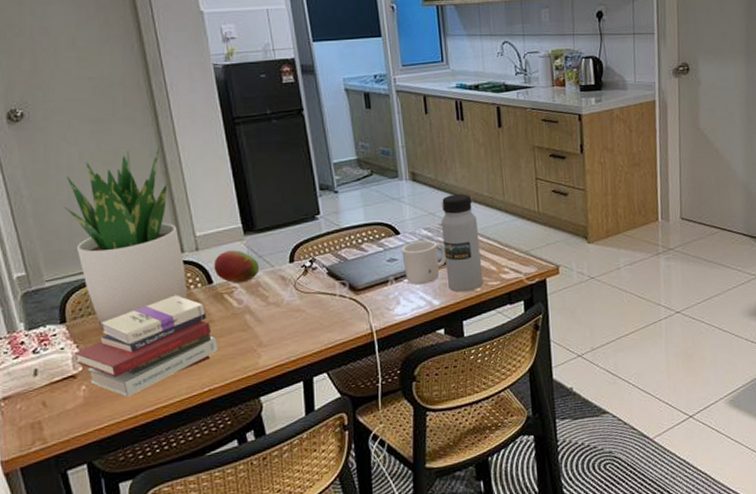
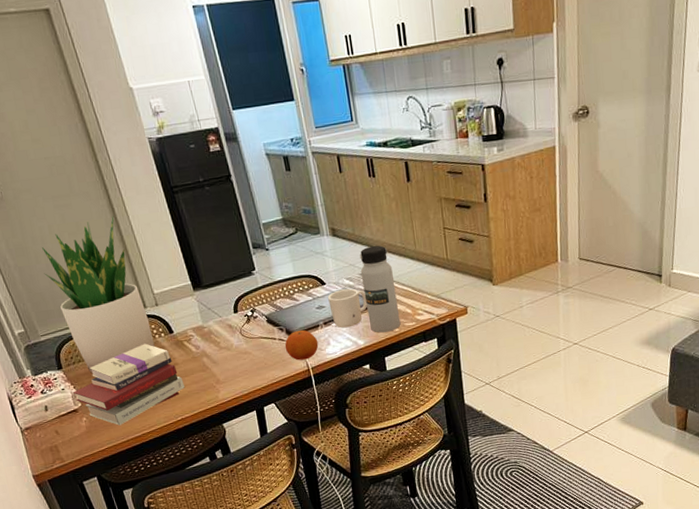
fruit: present [213,250,260,284] -> none [172,304,210,332]
fruit: none [346,285,386,322] -> present [285,329,319,361]

